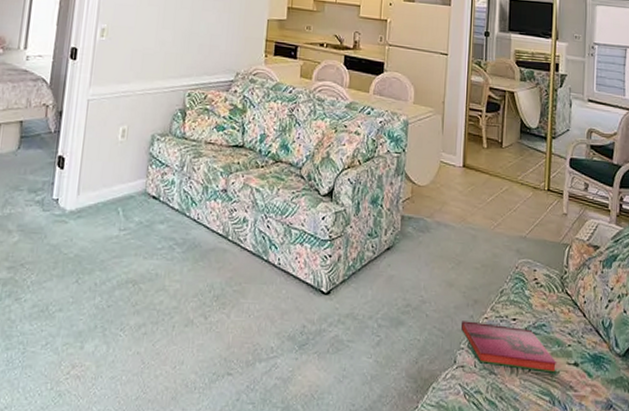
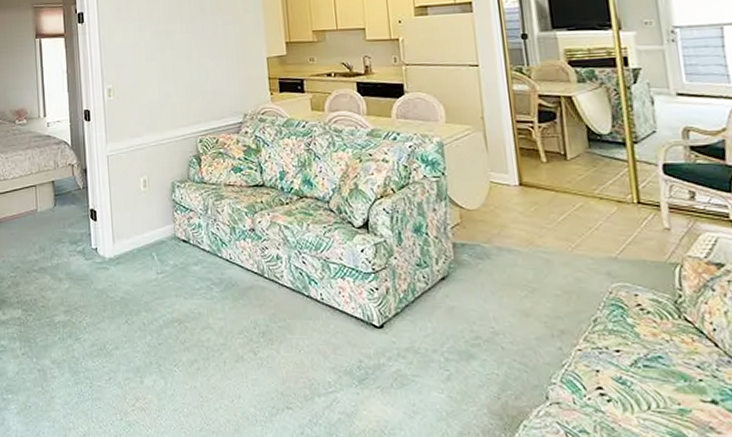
hardback book: present [460,321,557,373] -> none [547,353,688,412]

